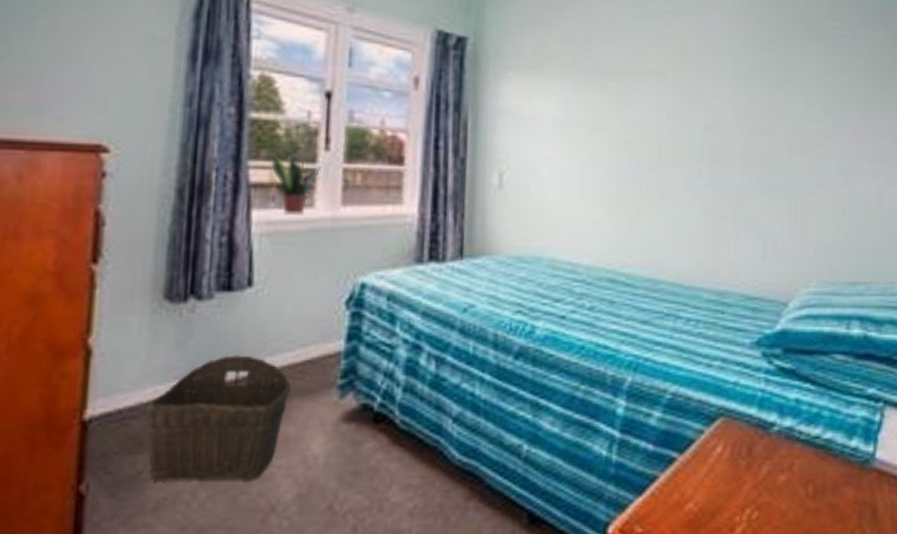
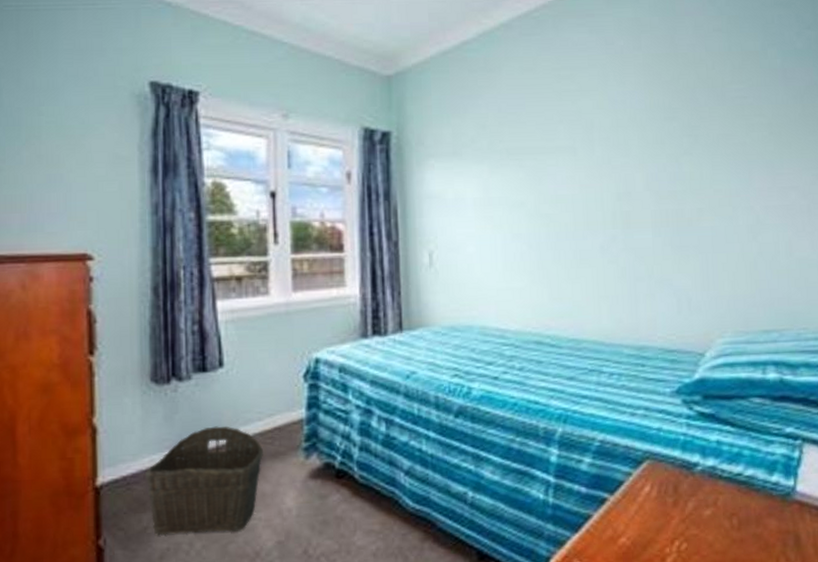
potted plant: present [270,155,323,215] -> none [229,251,274,303]

